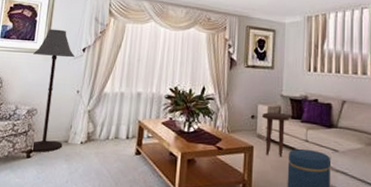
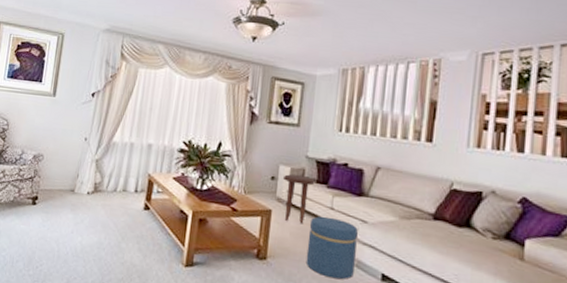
floor lamp: present [32,29,75,153] -> none [37,70,84,200]

